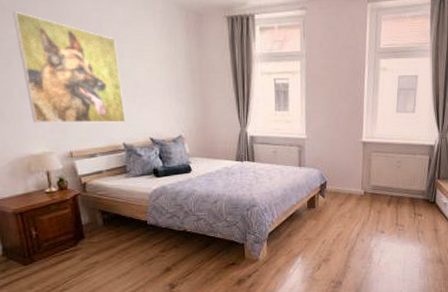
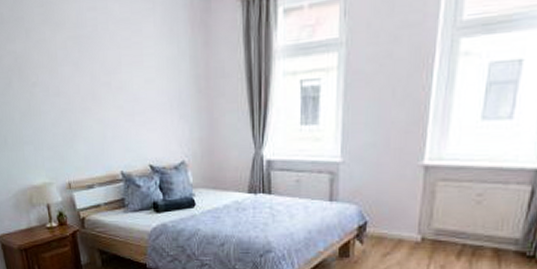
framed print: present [13,11,126,123] -> none [11,22,124,150]

